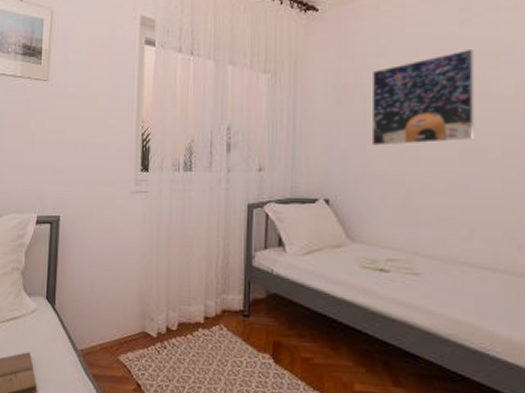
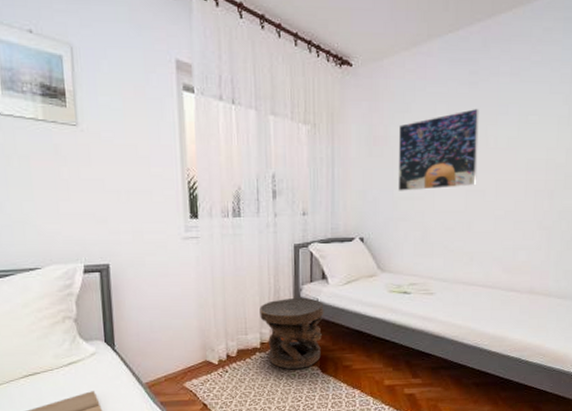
side table: none [205,265,280,356] -> present [259,297,324,370]

